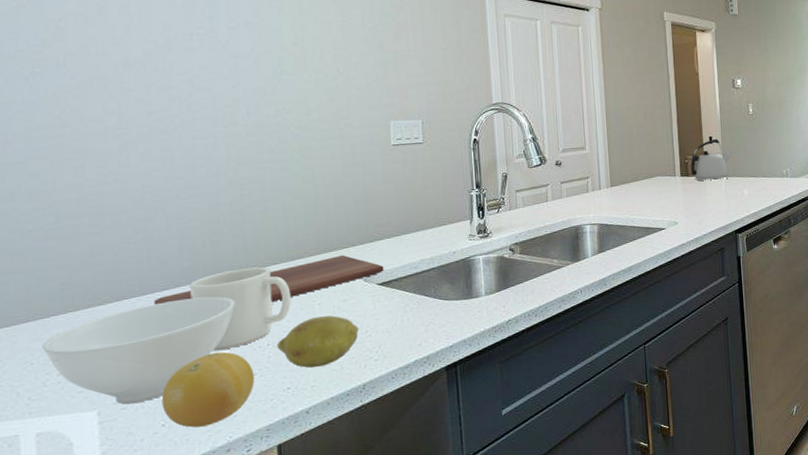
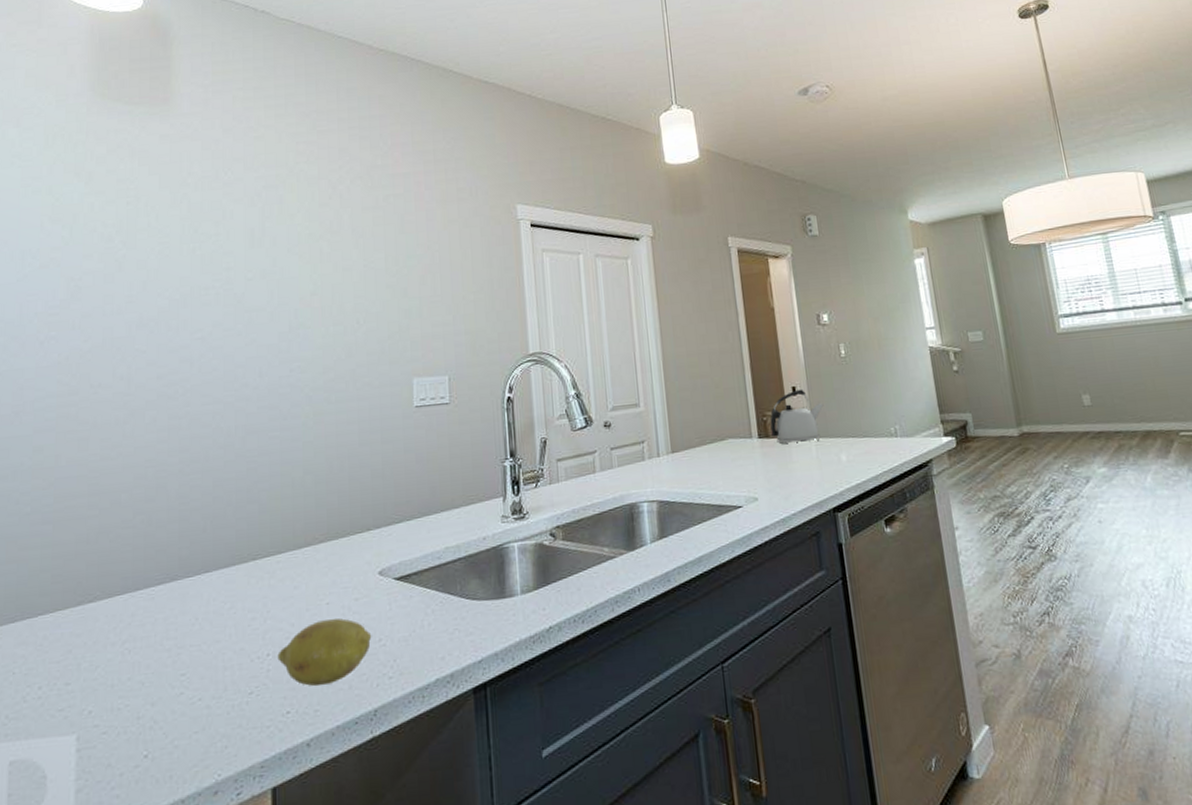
bowl: present [42,296,236,405] -> none [26,592,234,728]
cutting board: present [154,254,384,305] -> none [147,541,403,603]
fruit: present [161,351,255,428] -> none [146,662,250,761]
mug: present [190,267,292,350] -> none [187,556,297,660]

